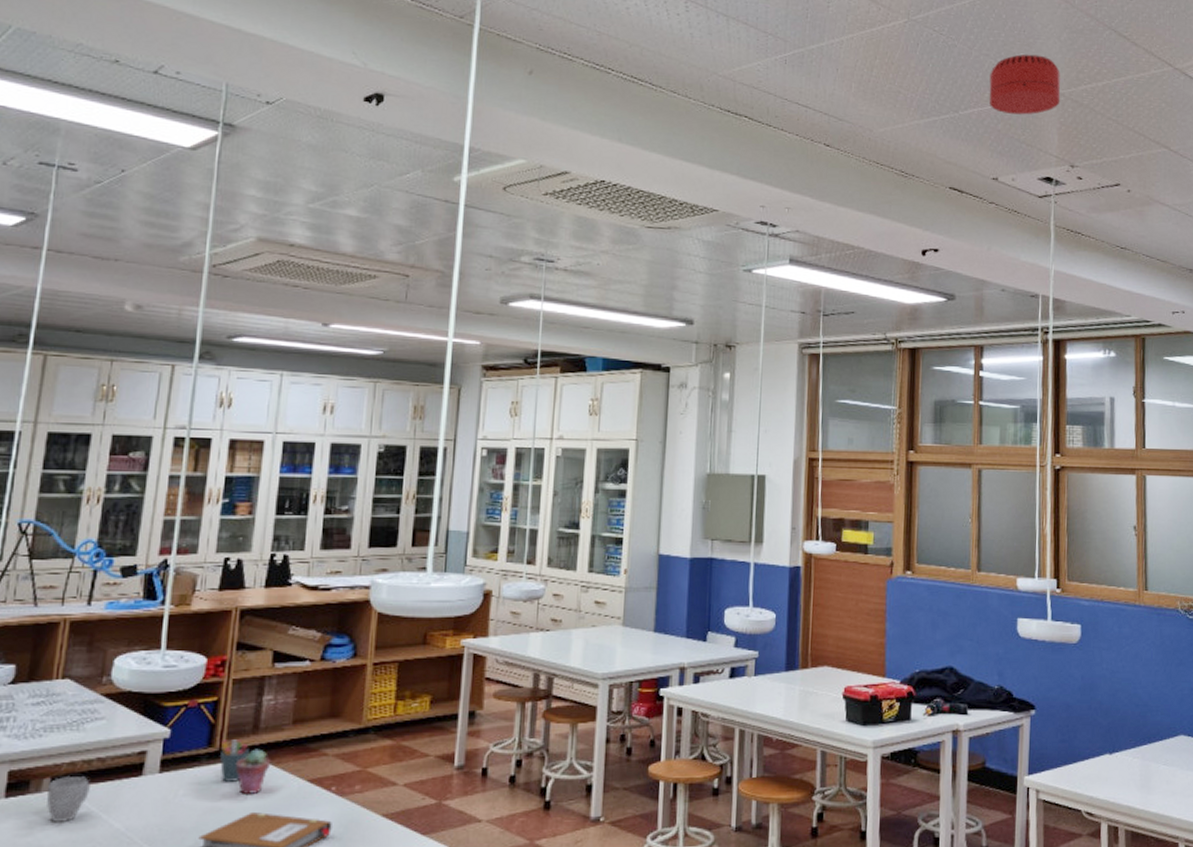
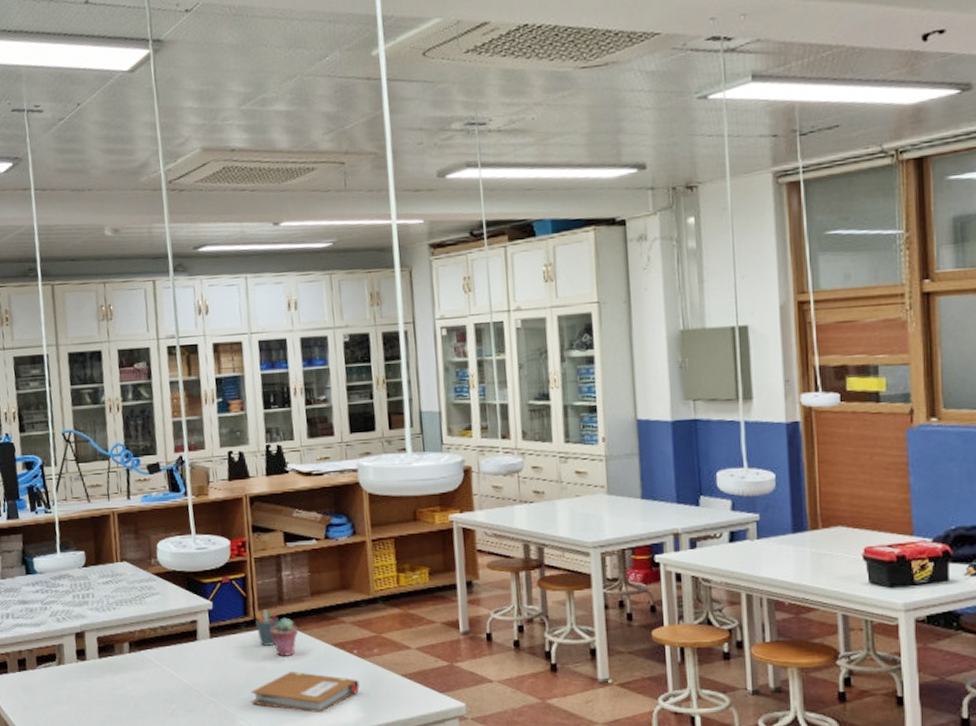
mug: present [47,775,90,822] -> none [128,640,160,678]

